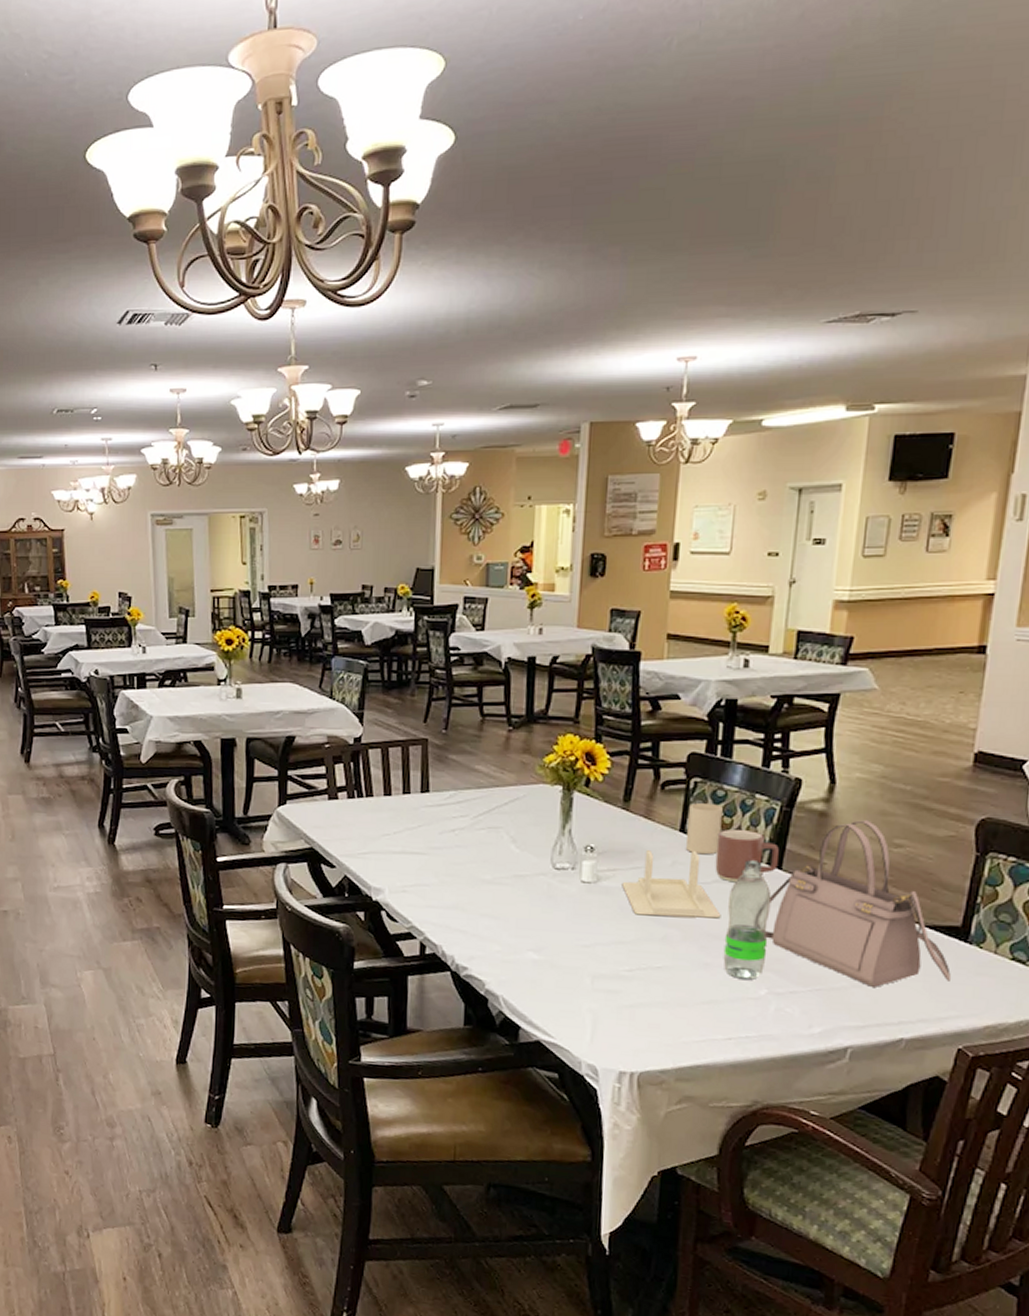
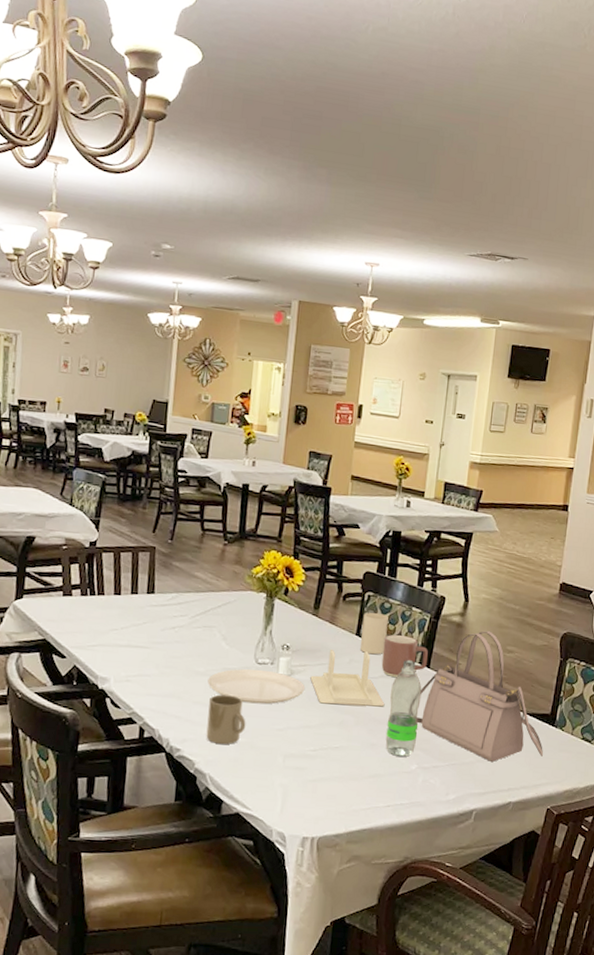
plate: none [496,875,616,917] -> present [207,668,306,705]
cup: none [497,905,544,963] -> present [206,694,246,744]

